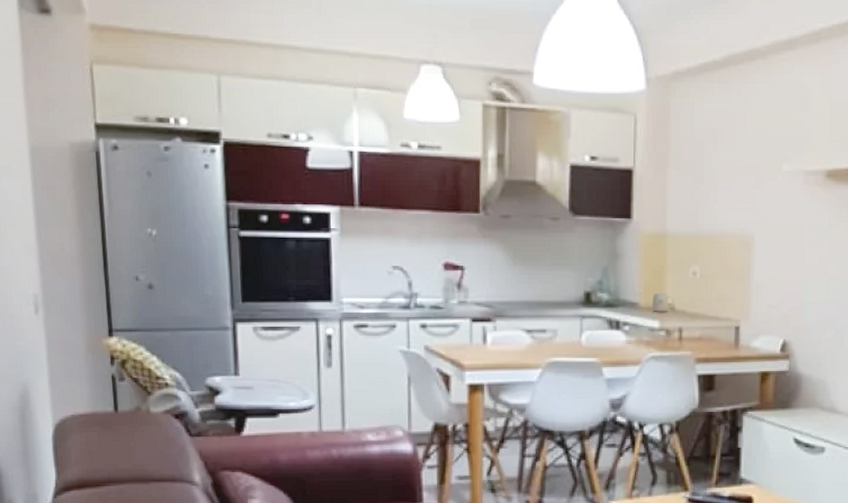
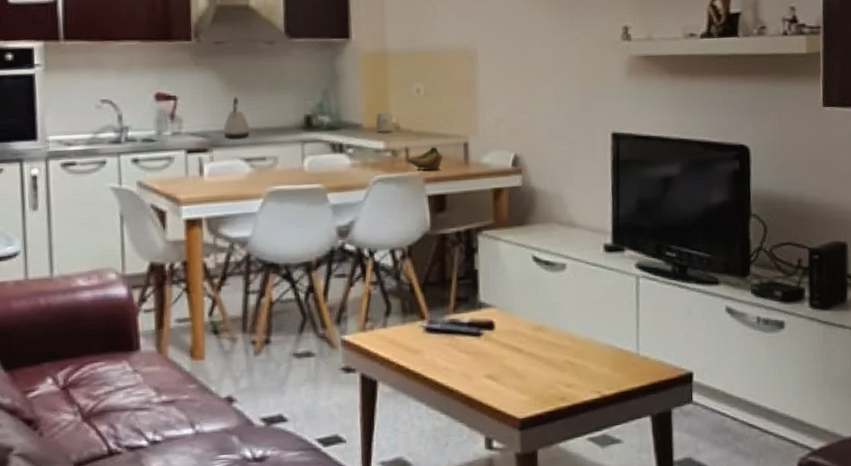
kettle: none [506,269,533,311] -> present [223,96,251,140]
fruit: none [679,328,714,352] -> present [406,146,443,171]

